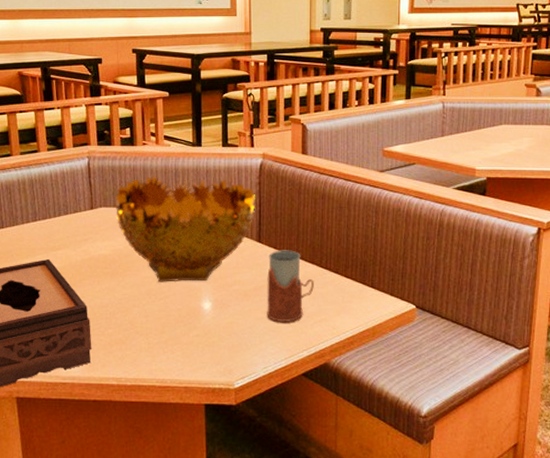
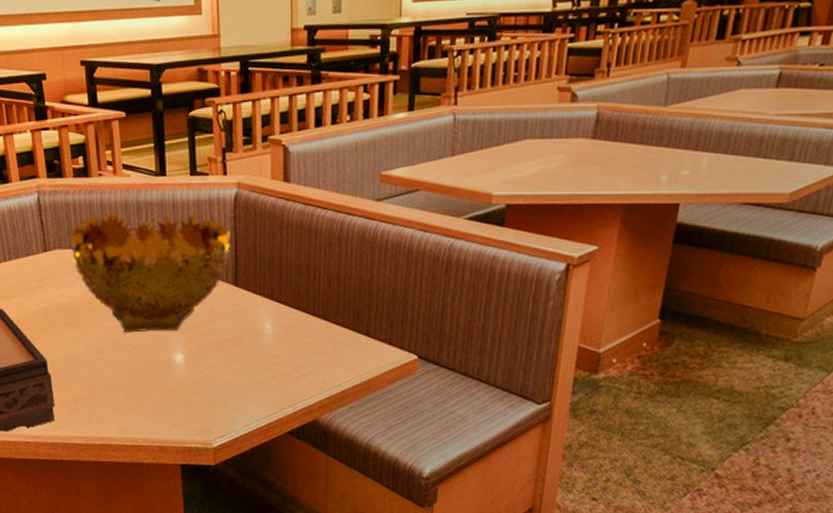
drinking glass: present [267,250,314,322] -> none [246,294,300,375]

